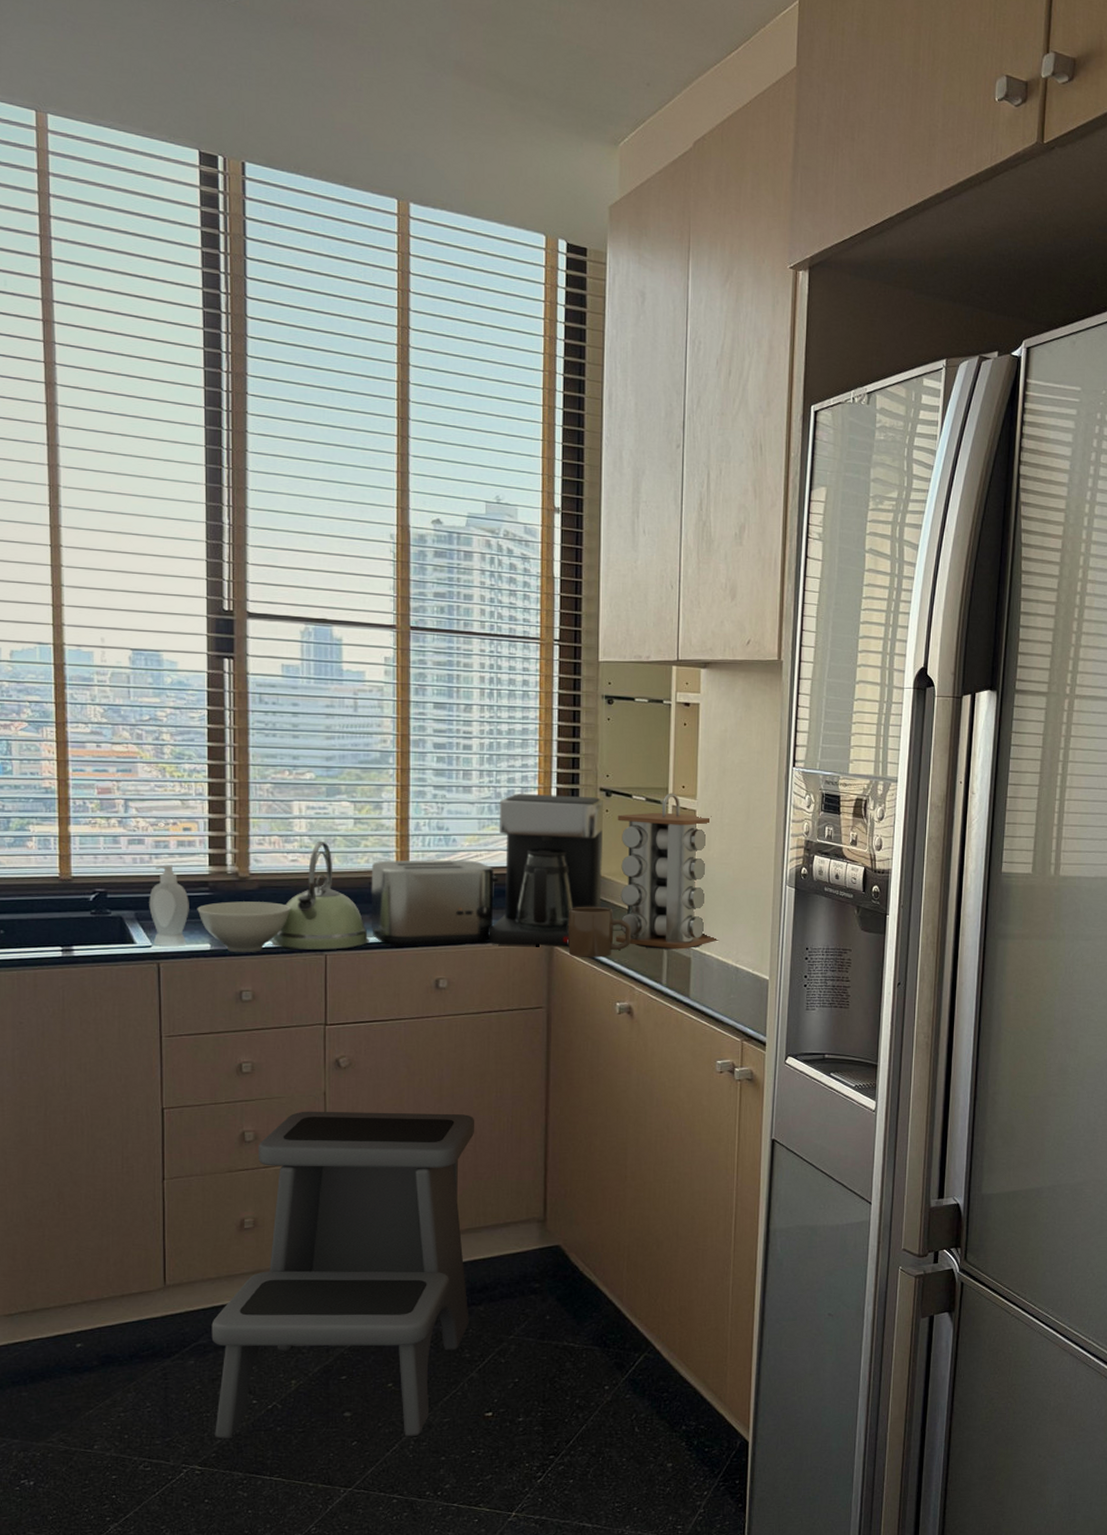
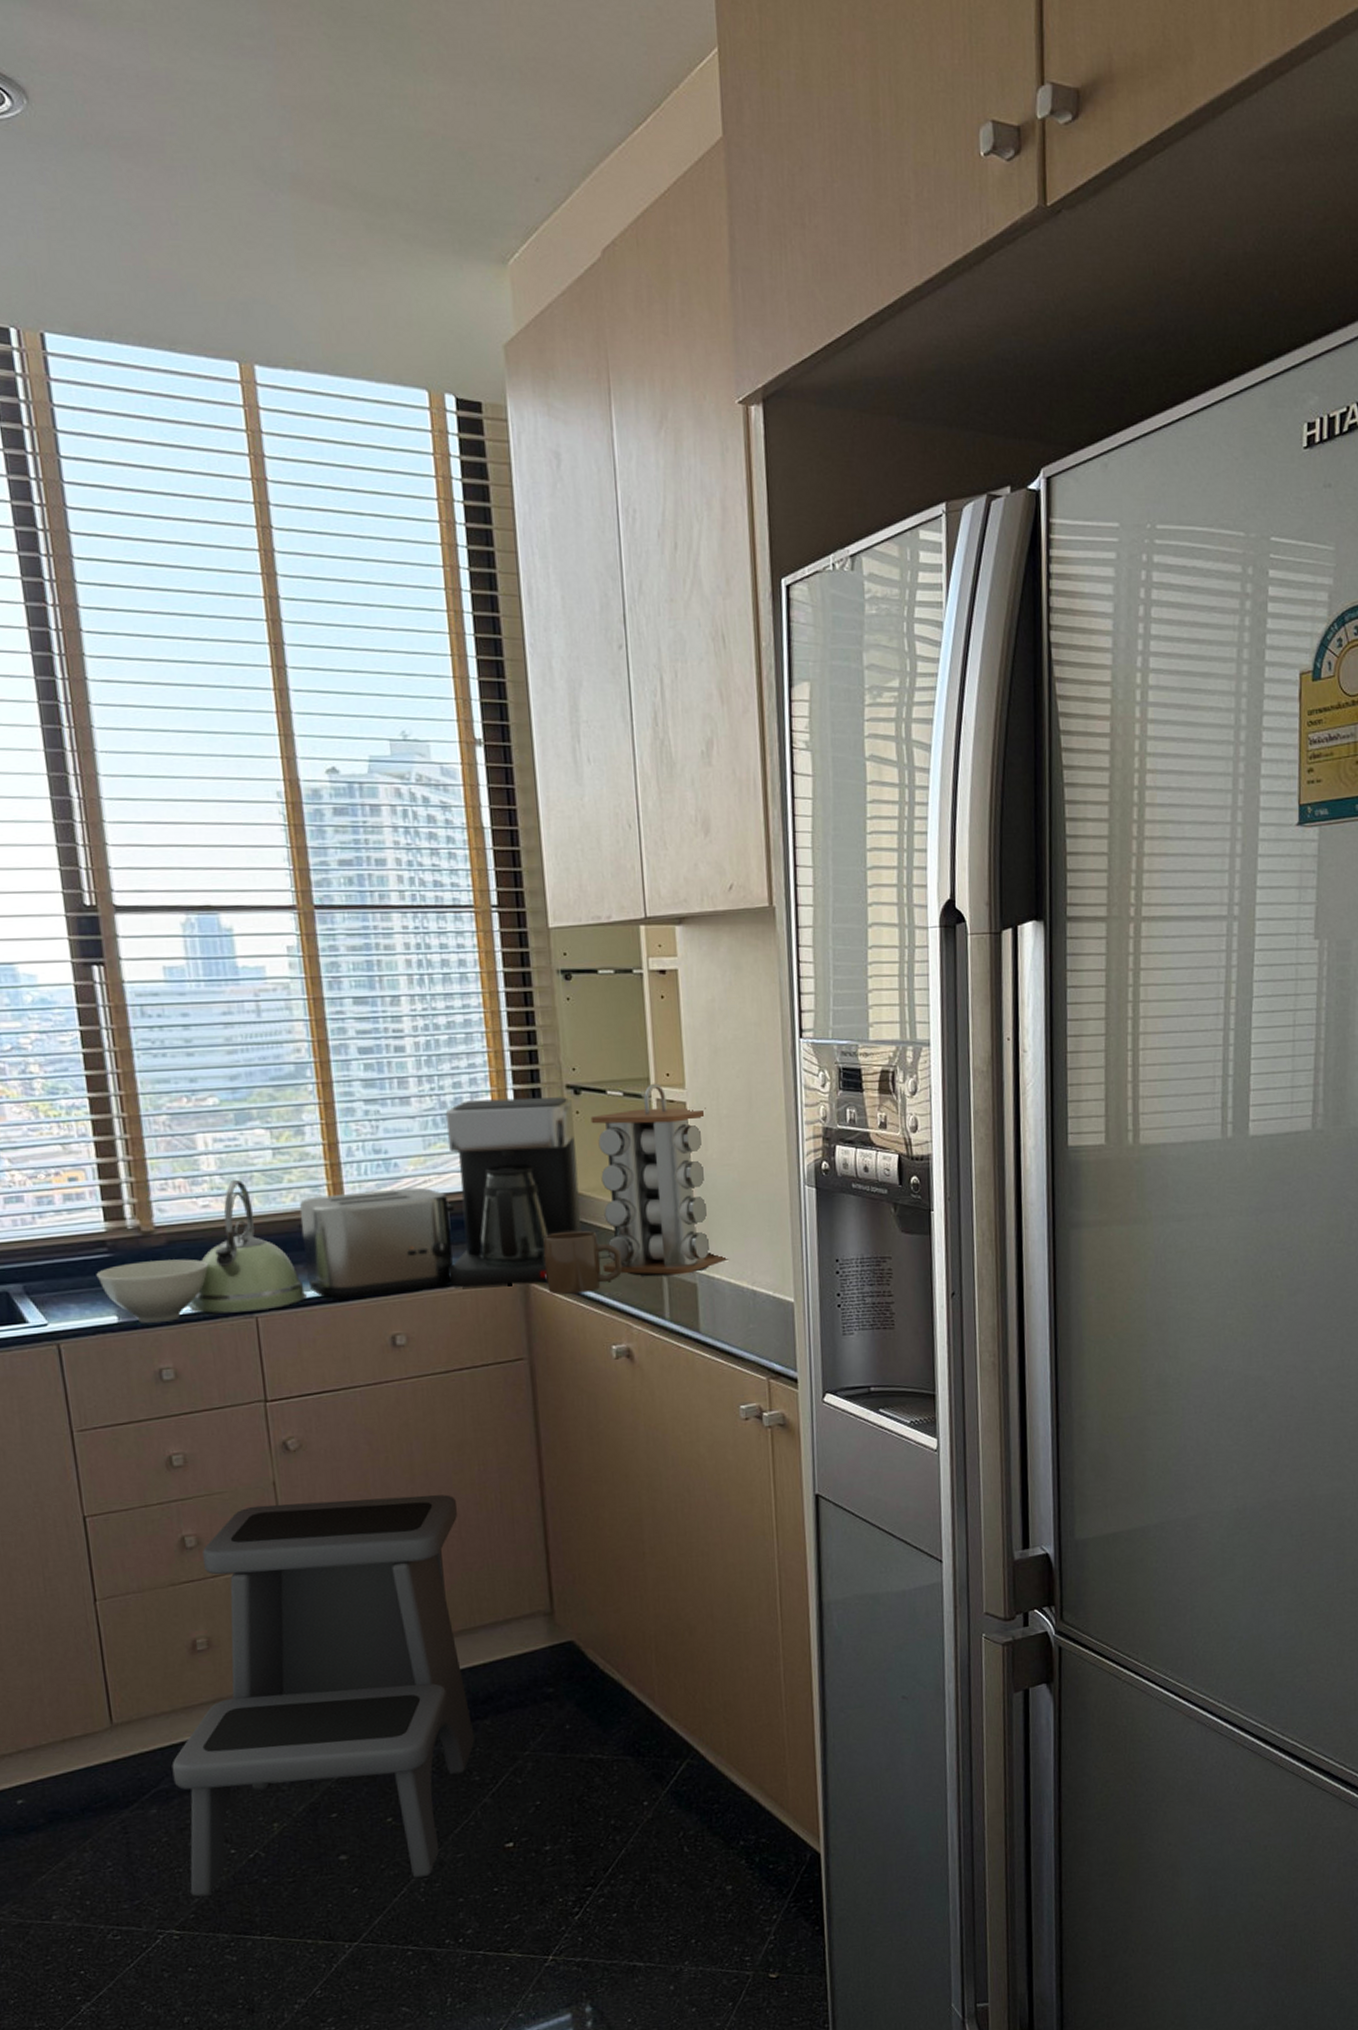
soap bottle: present [149,865,189,947] -> none [37,1224,89,1324]

